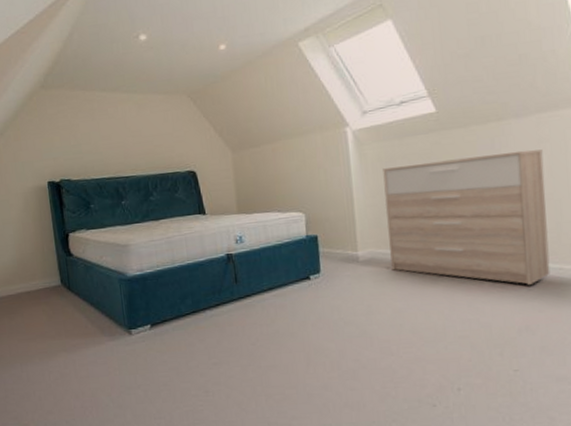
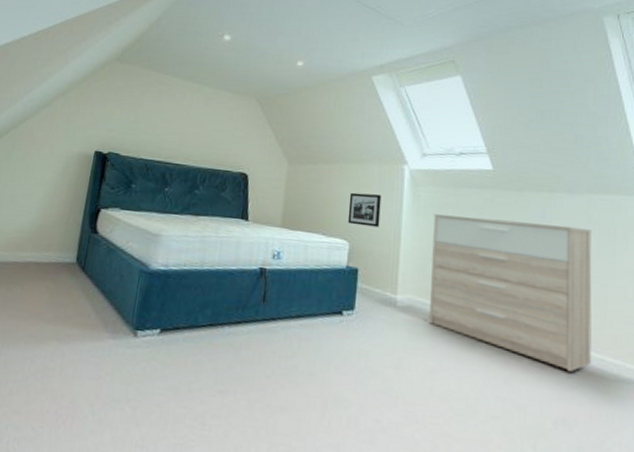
picture frame: none [297,161,331,197] -> present [347,192,382,228]

